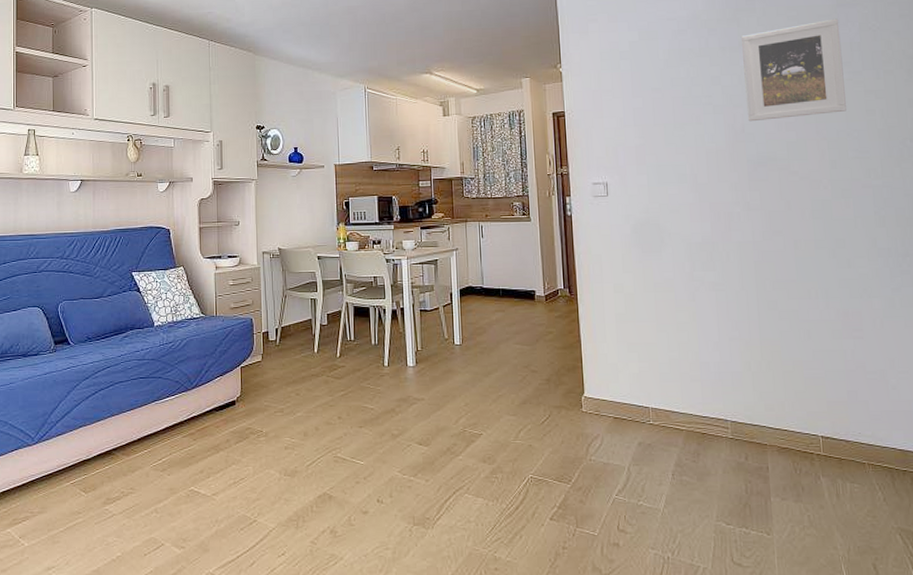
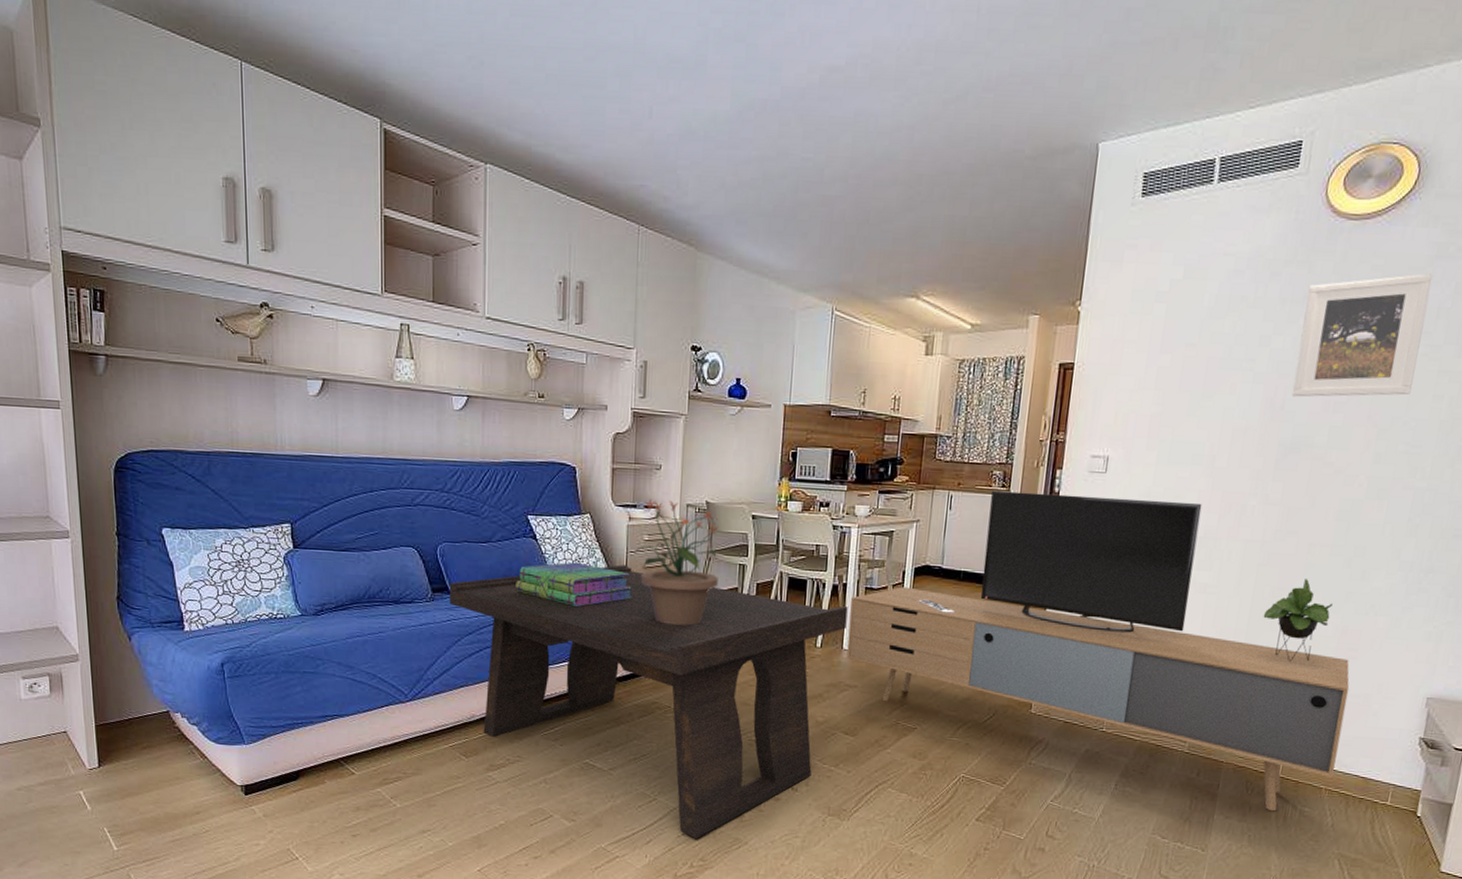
coffee table: none [68,307,408,558] -> present [449,565,848,839]
stack of books: none [124,308,223,348] -> present [516,562,633,608]
potted plant: none [222,250,294,356] -> present [635,498,719,625]
media console: none [409,214,873,490] -> present [846,490,1350,812]

